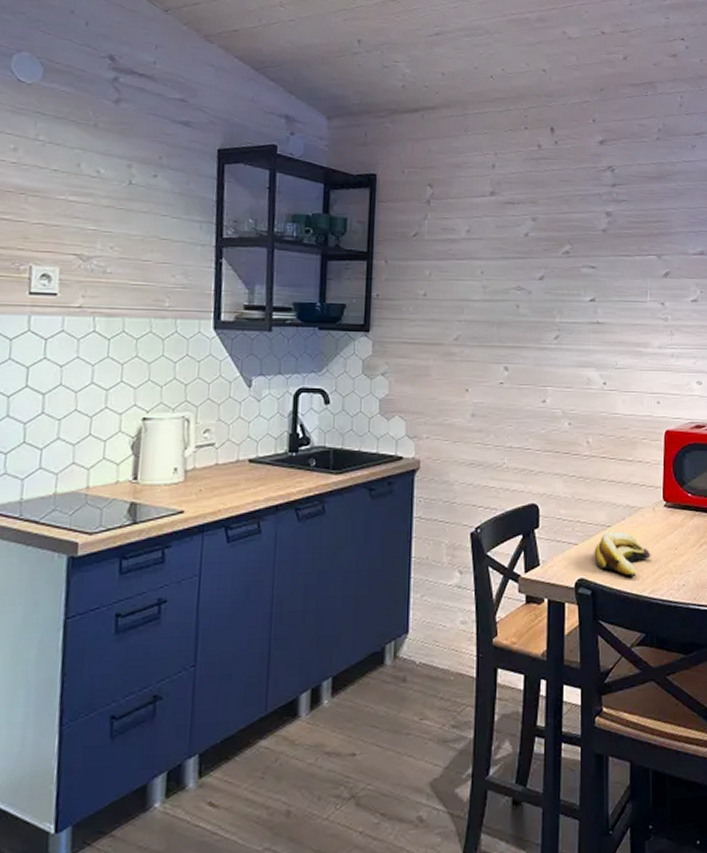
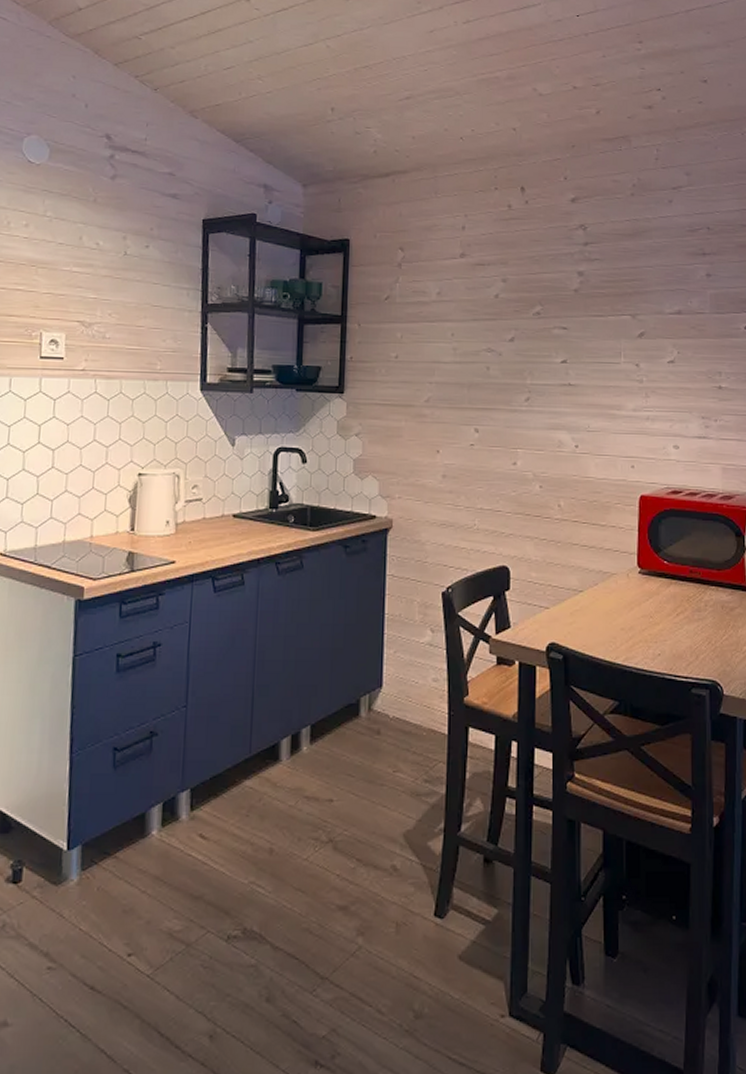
banana: present [594,531,651,577] -> none [566,596,625,644]

